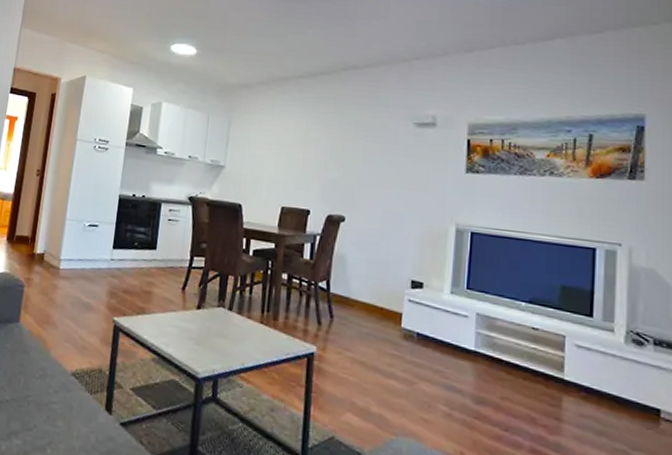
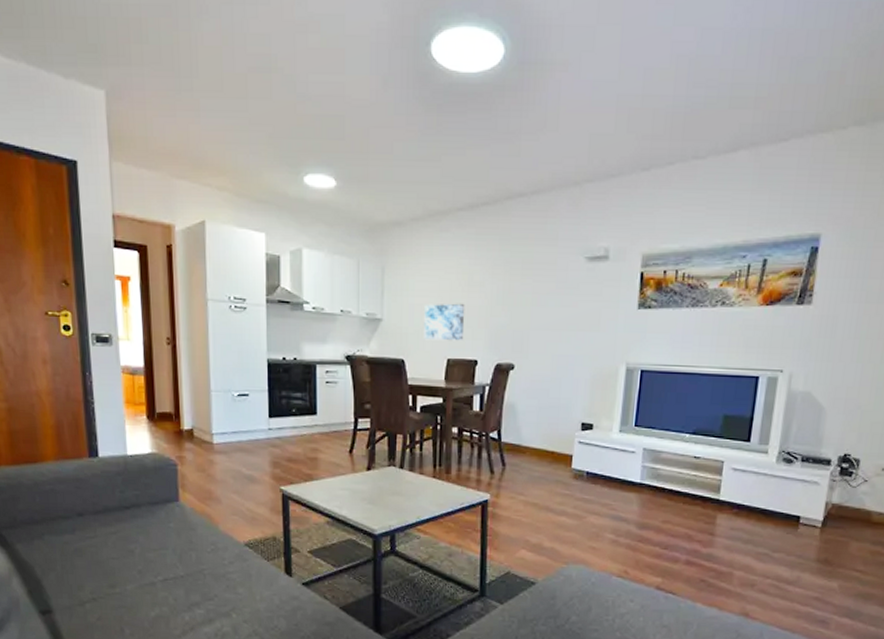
wall art: none [261,156,301,192] -> present [424,303,465,341]

